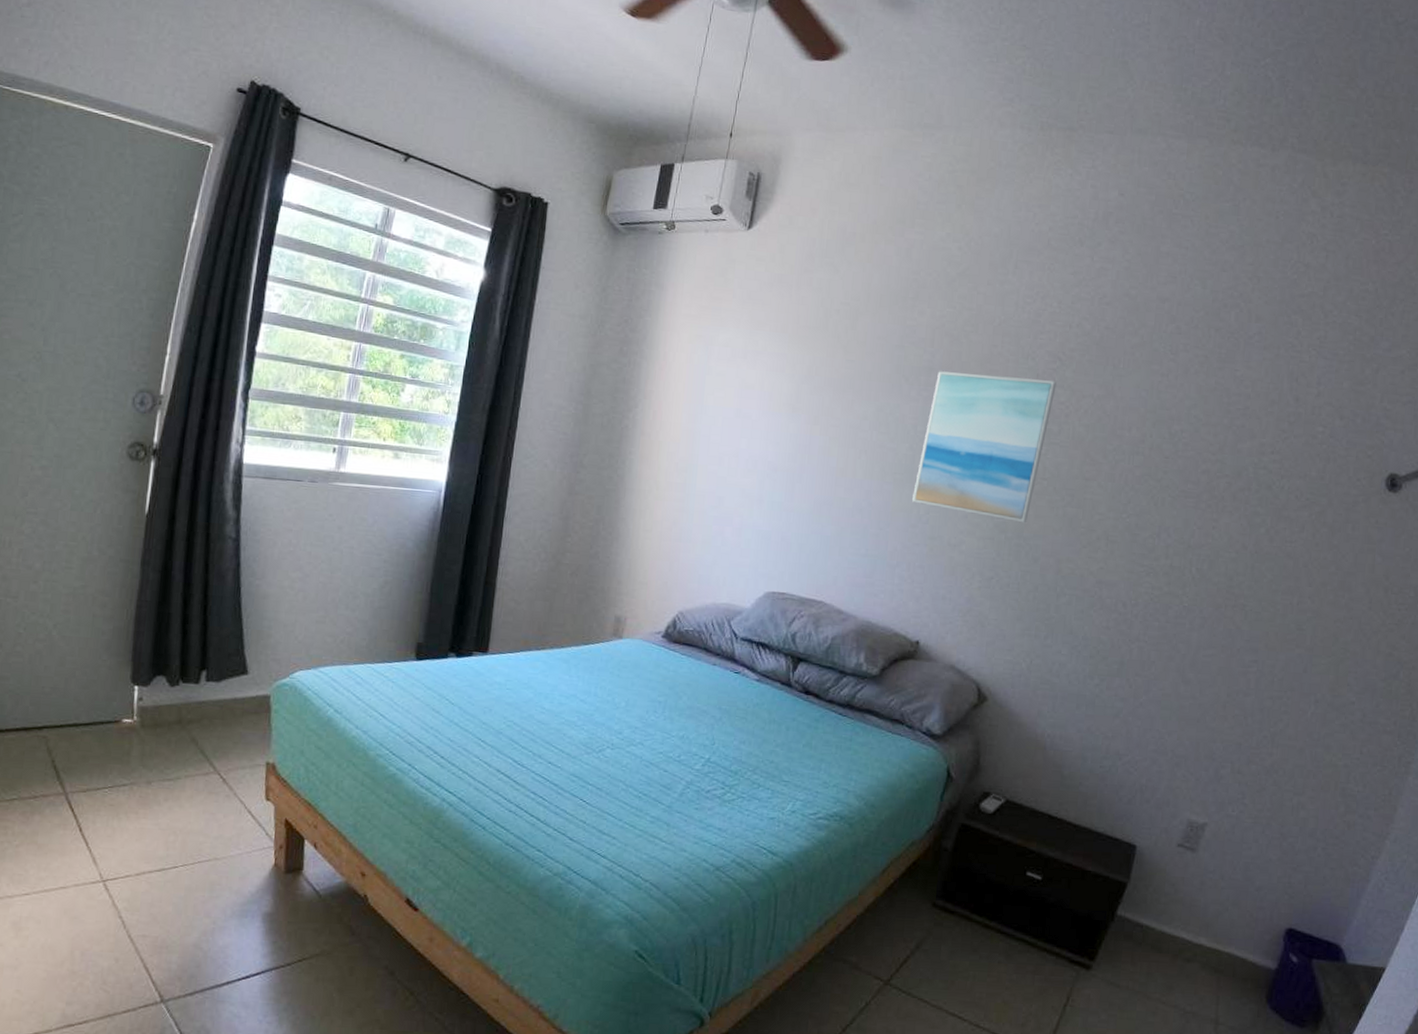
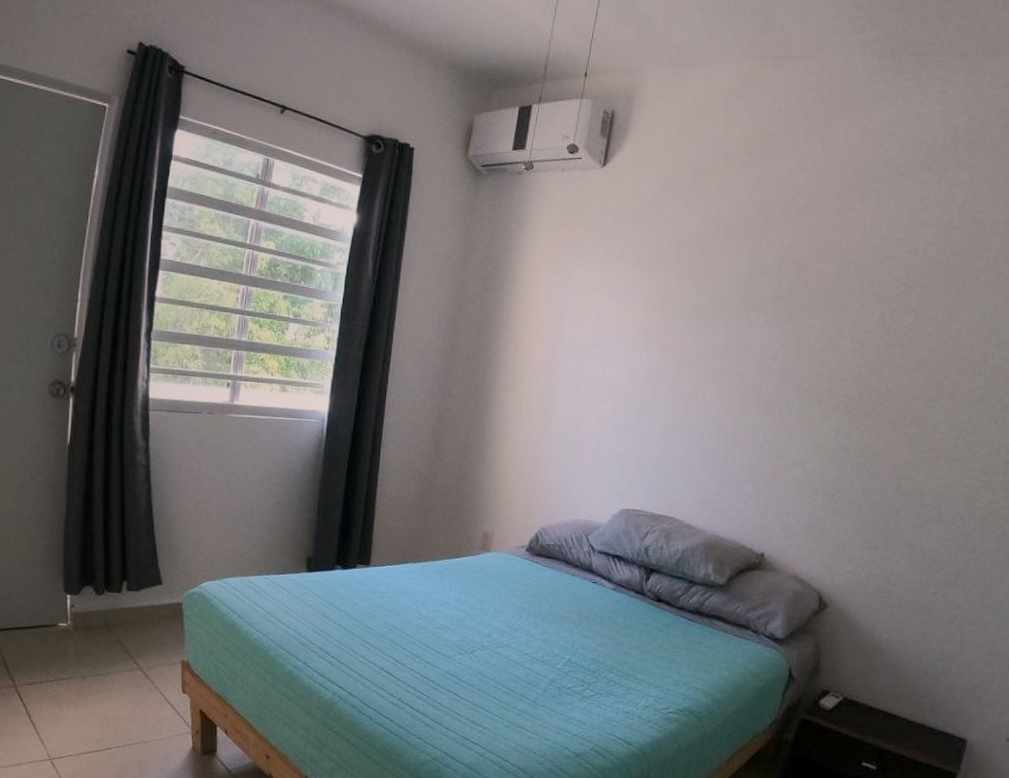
wall art: present [912,371,1056,523] -> none [759,299,901,443]

